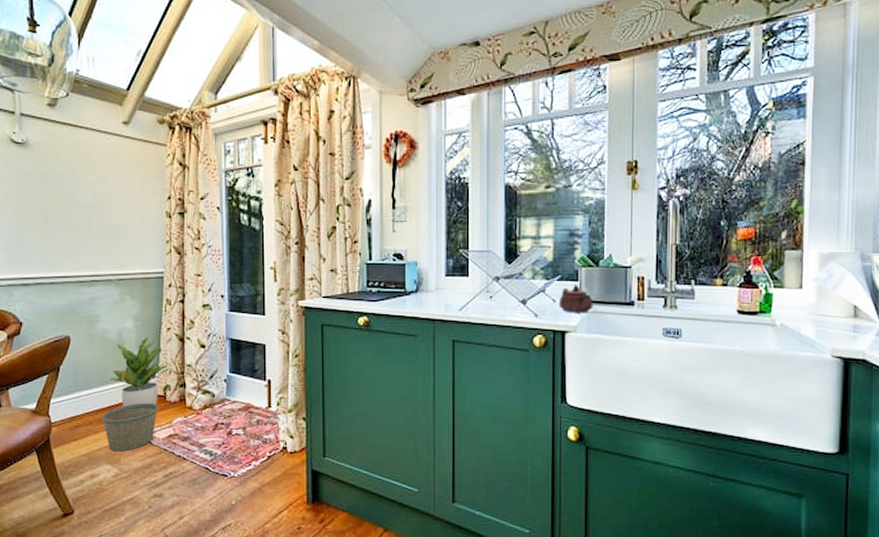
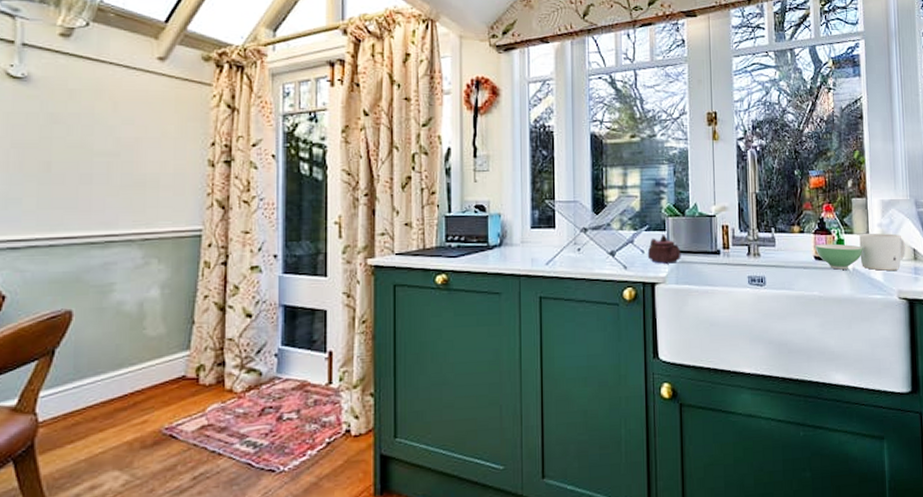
basket: present [102,403,159,451] -> none [110,388,188,453]
potted plant: present [110,336,171,418] -> none [125,306,207,409]
bowl: none [738,298,795,325] -> present [814,243,864,270]
mug: none [790,287,845,327] -> present [859,233,906,271]

